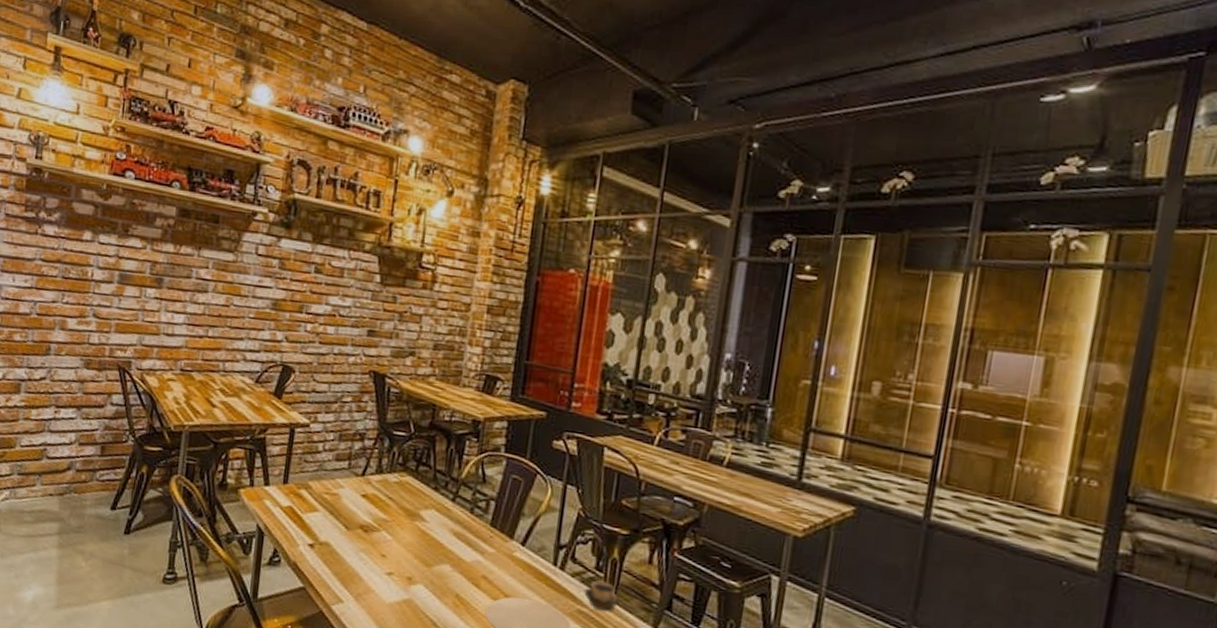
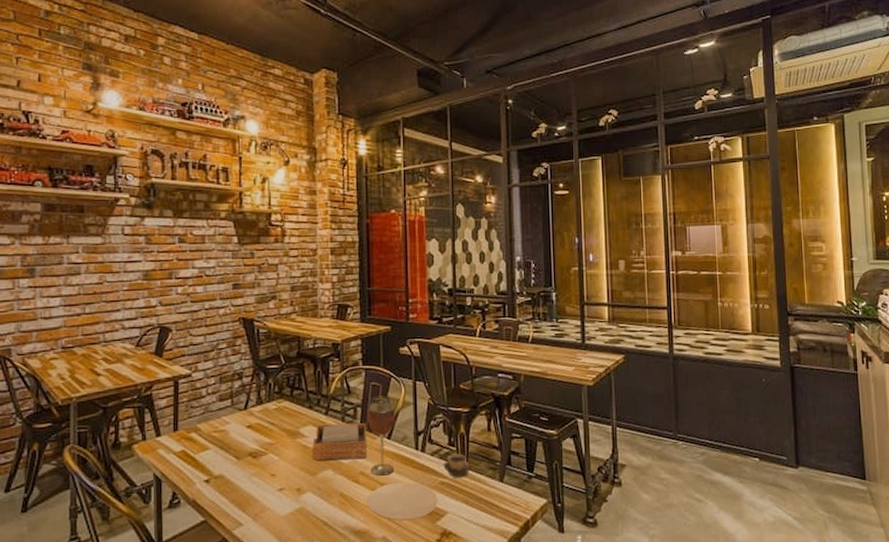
napkin holder: none [429,510,499,562] -> present [312,422,368,461]
wineglass: none [495,491,536,587] -> present [368,395,396,476]

